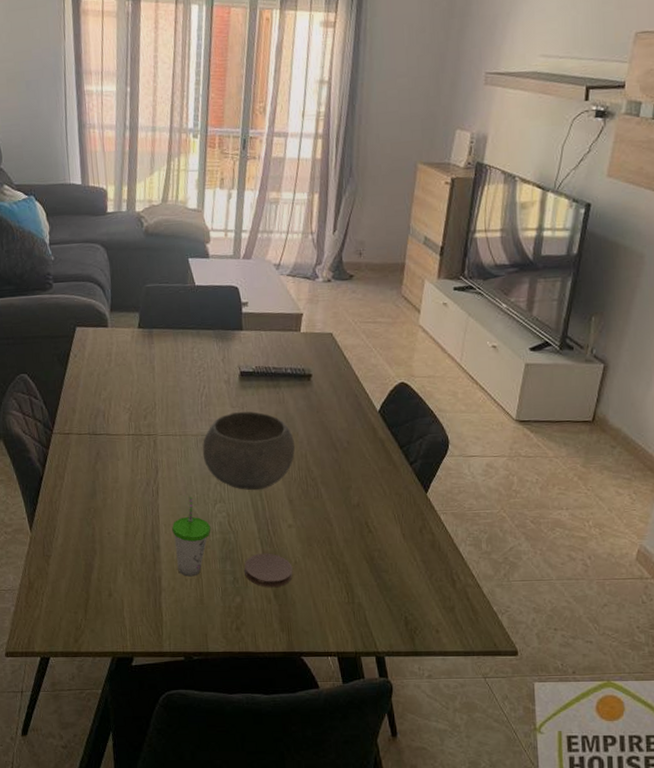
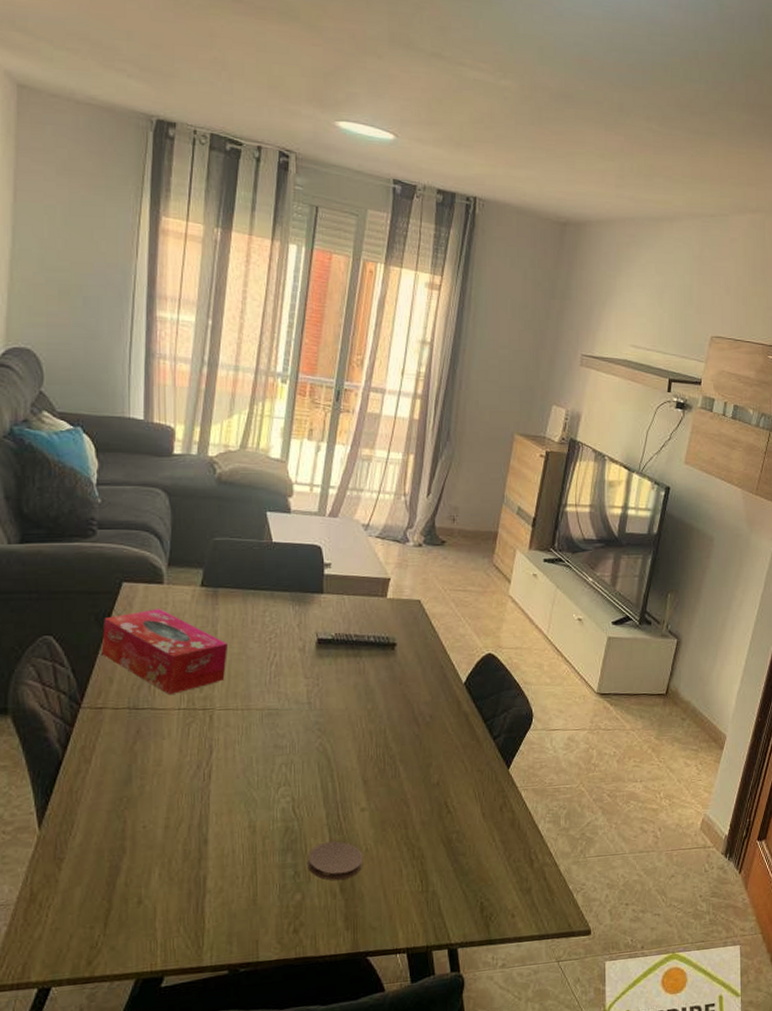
tissue box: none [64,349,165,422] -> present [101,609,227,694]
cup: present [172,496,211,577] -> none [225,779,272,874]
bowl: present [202,411,295,491] -> none [267,683,373,771]

